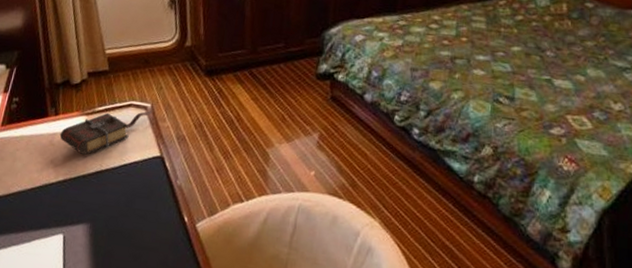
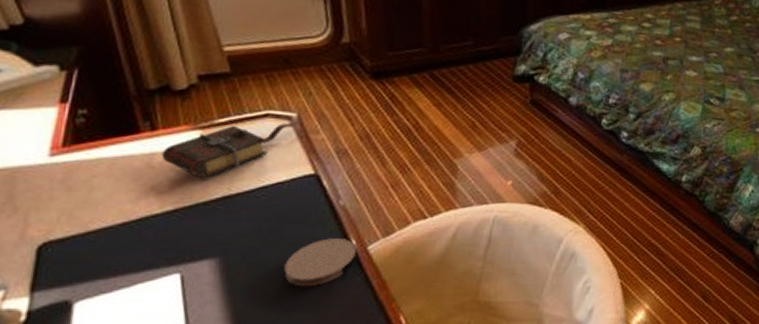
coaster: none [134,214,188,257] -> present [284,238,357,287]

